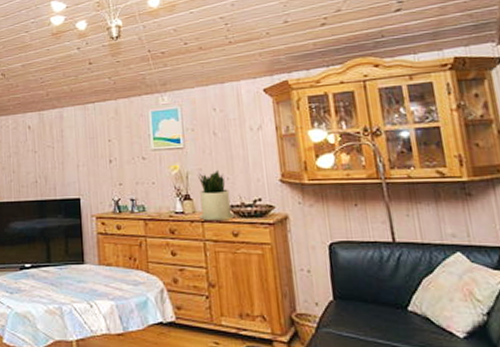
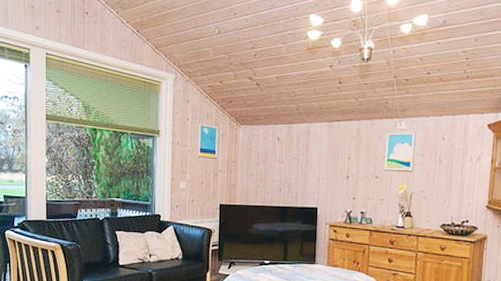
planter: present [197,169,235,222] -> none [416,192,445,237]

